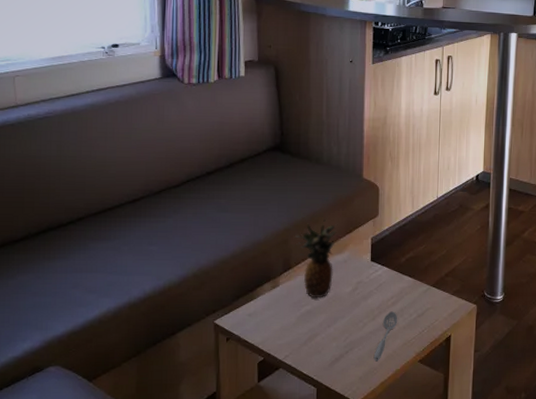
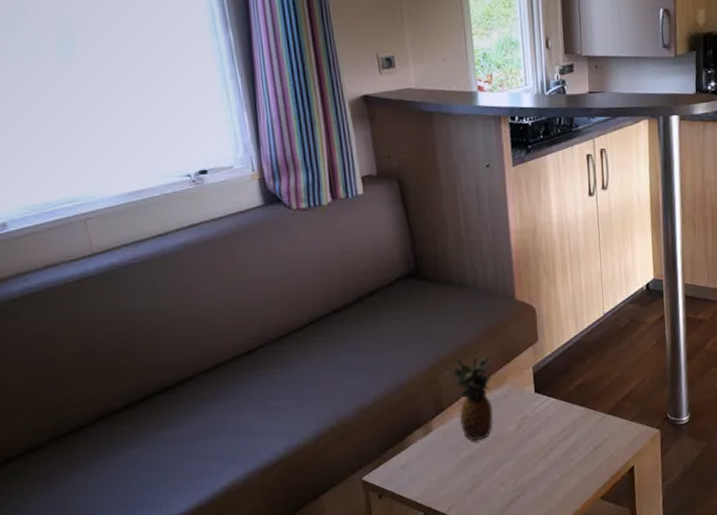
spoon: present [373,311,398,362] -> none [549,446,573,504]

